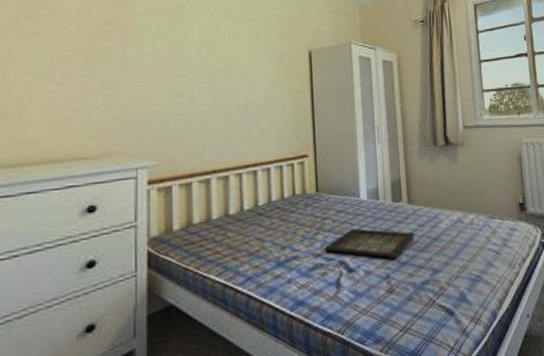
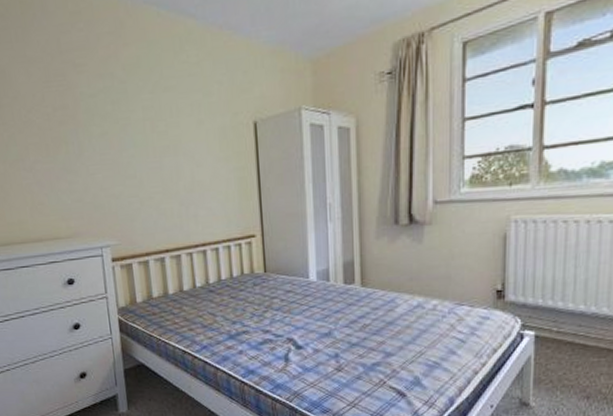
icon panel: present [324,228,416,259] -> none [272,308,368,339]

